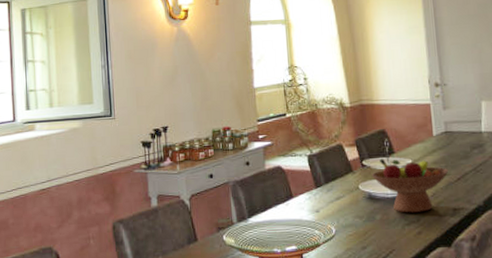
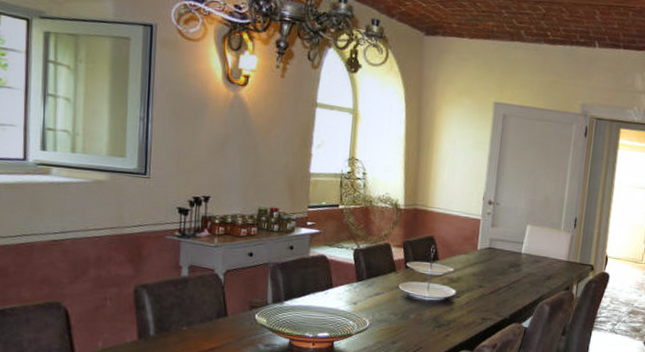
fruit bowl: present [371,159,449,213] -> none [413,263,485,317]

